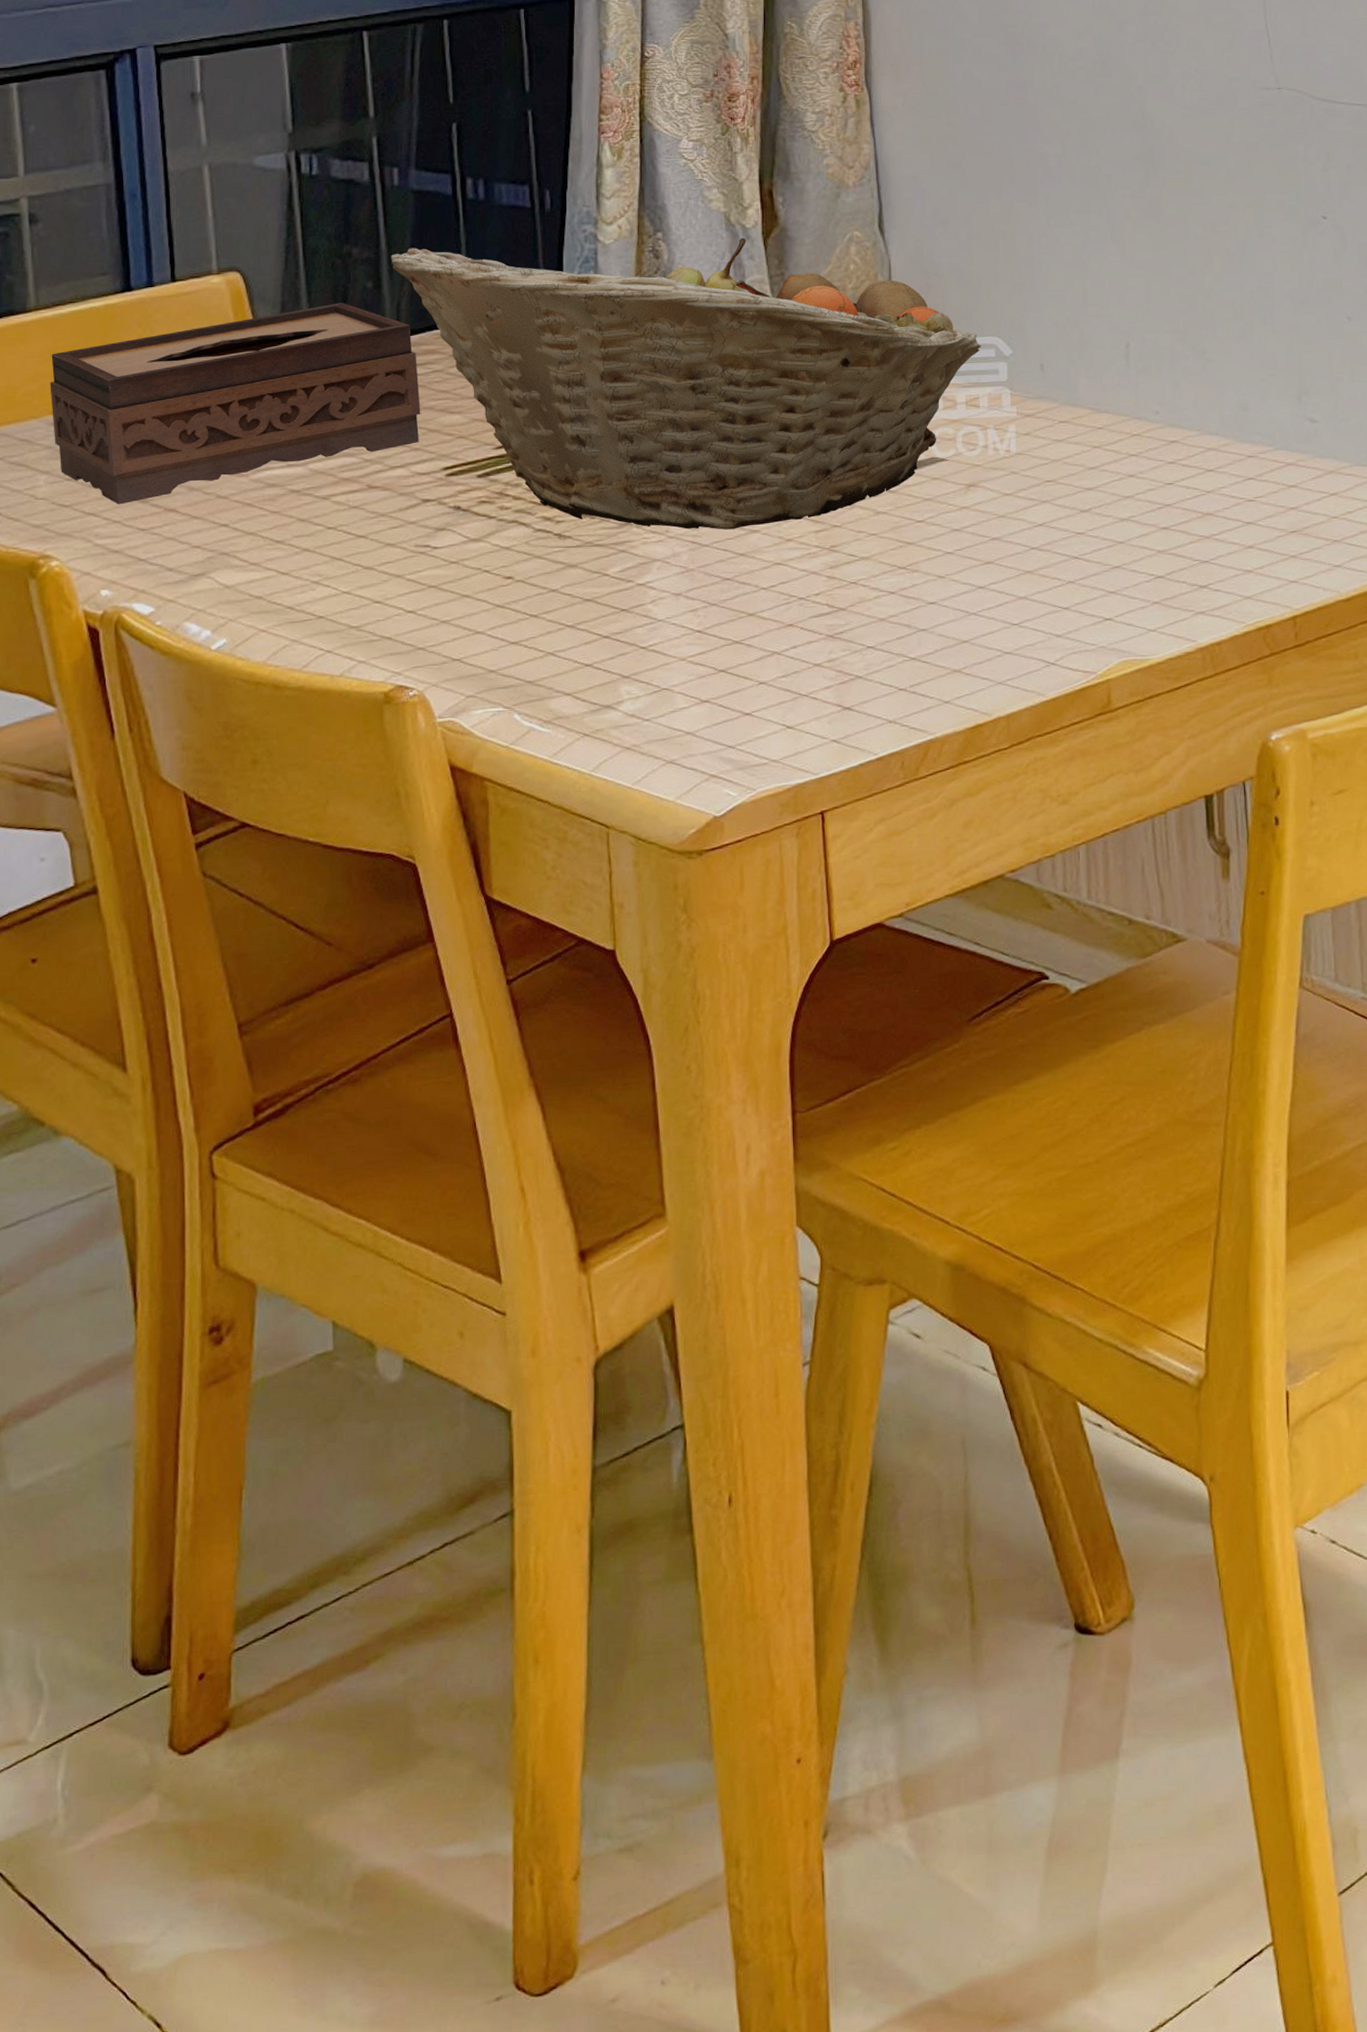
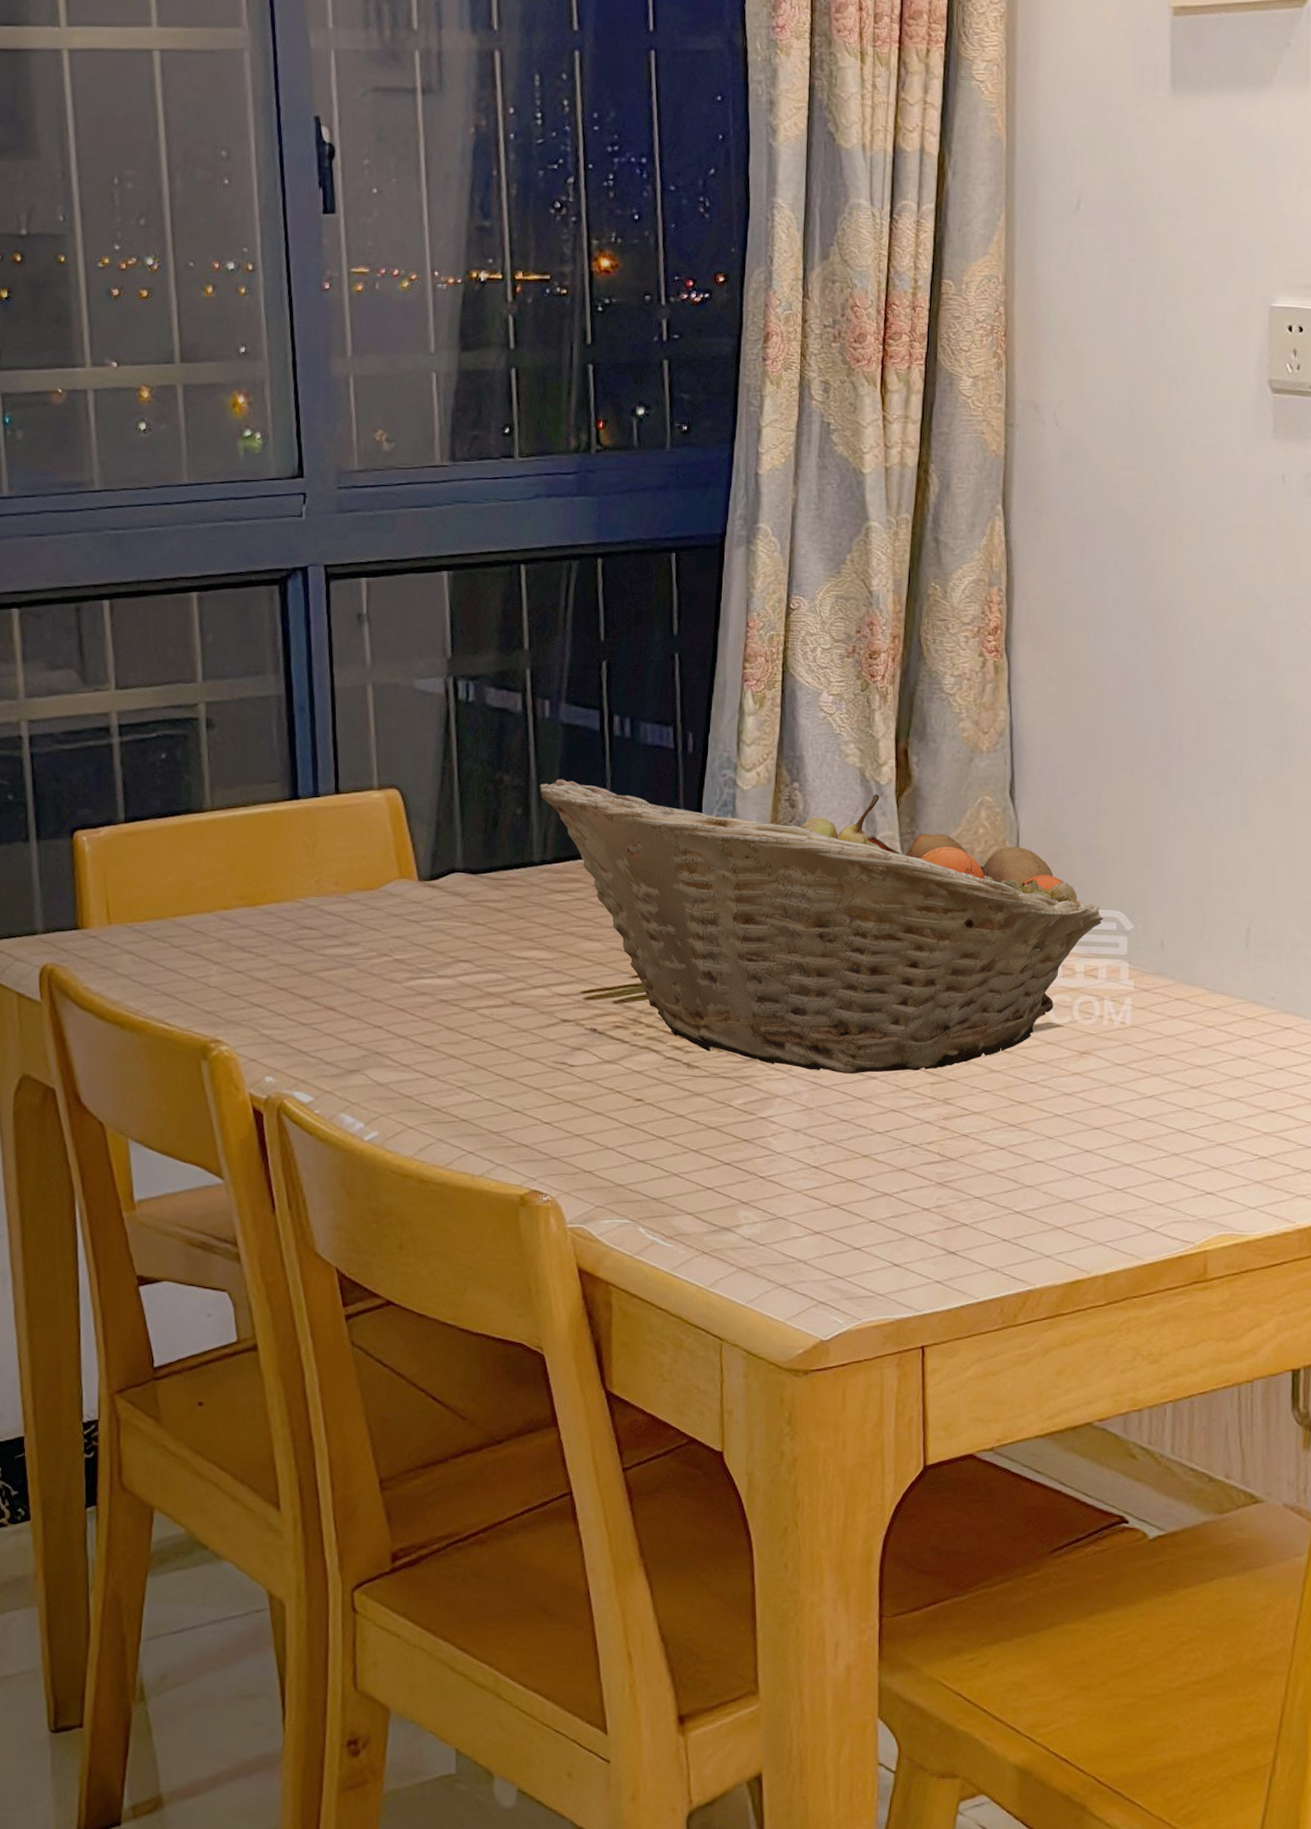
tissue box: present [50,302,421,505] -> none [222,826,563,999]

